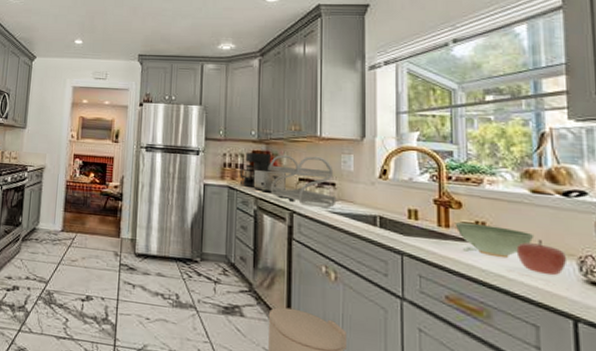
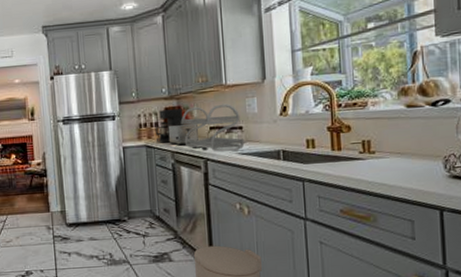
bowl: present [454,222,535,259] -> none [345,142,410,170]
fruit: present [516,239,568,276] -> none [395,147,435,177]

